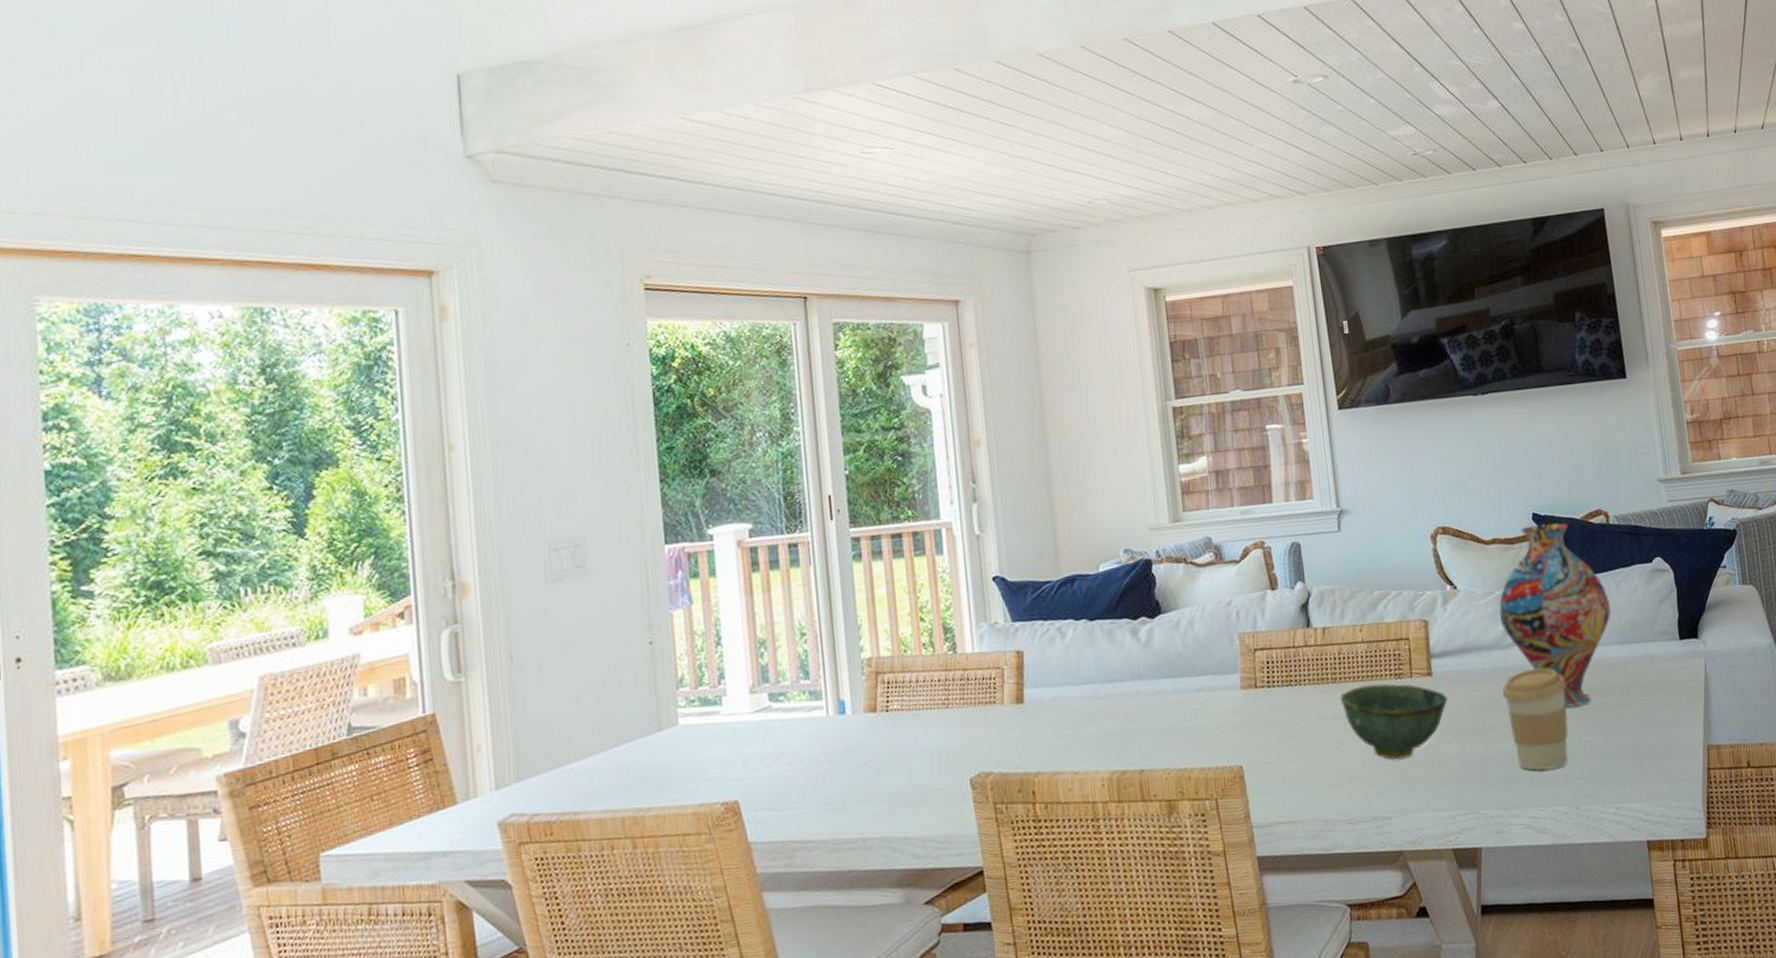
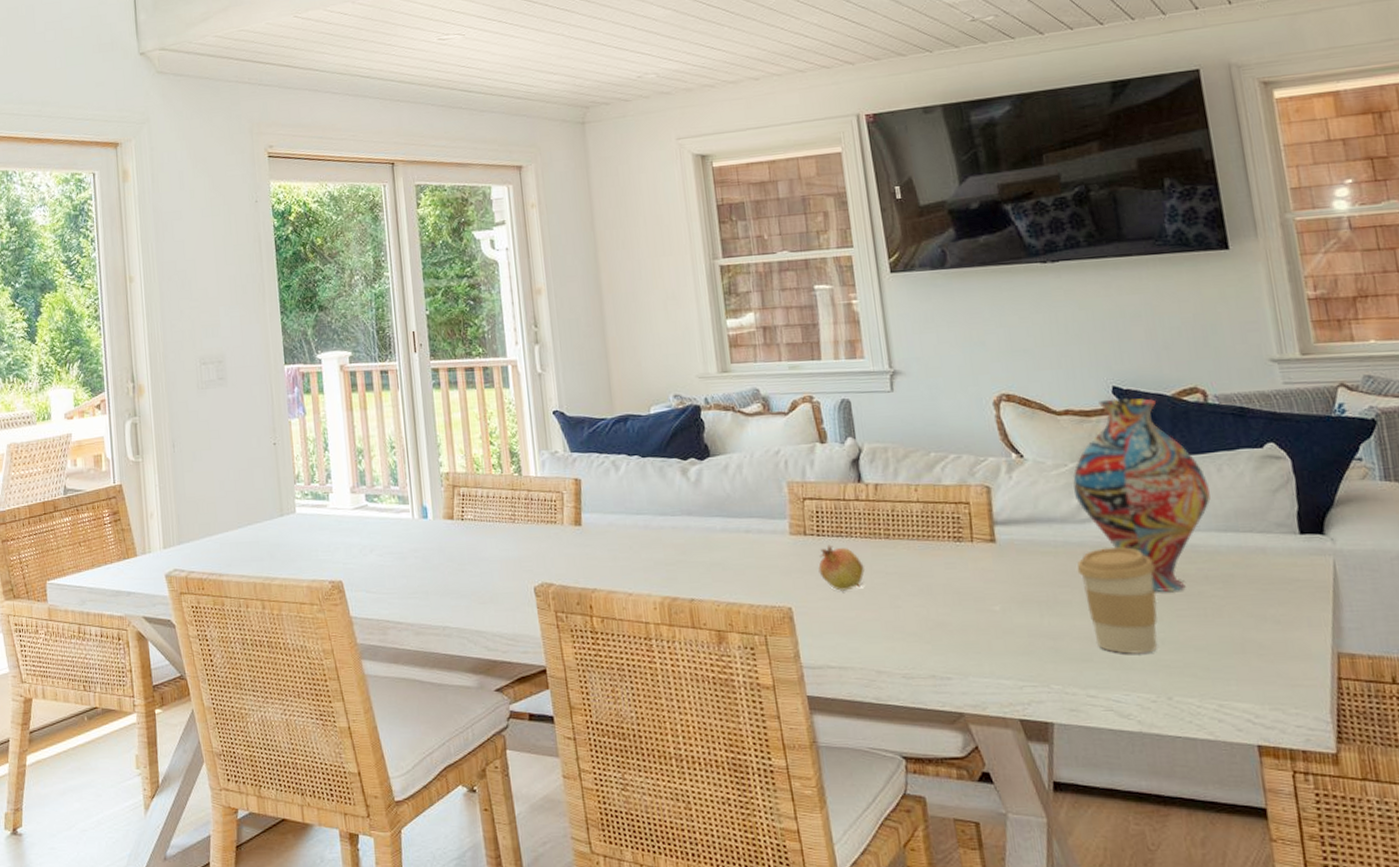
fruit: none [1268,695,1313,743] -> present [818,545,865,591]
bowl: present [1340,683,1448,760] -> none [893,544,1013,622]

